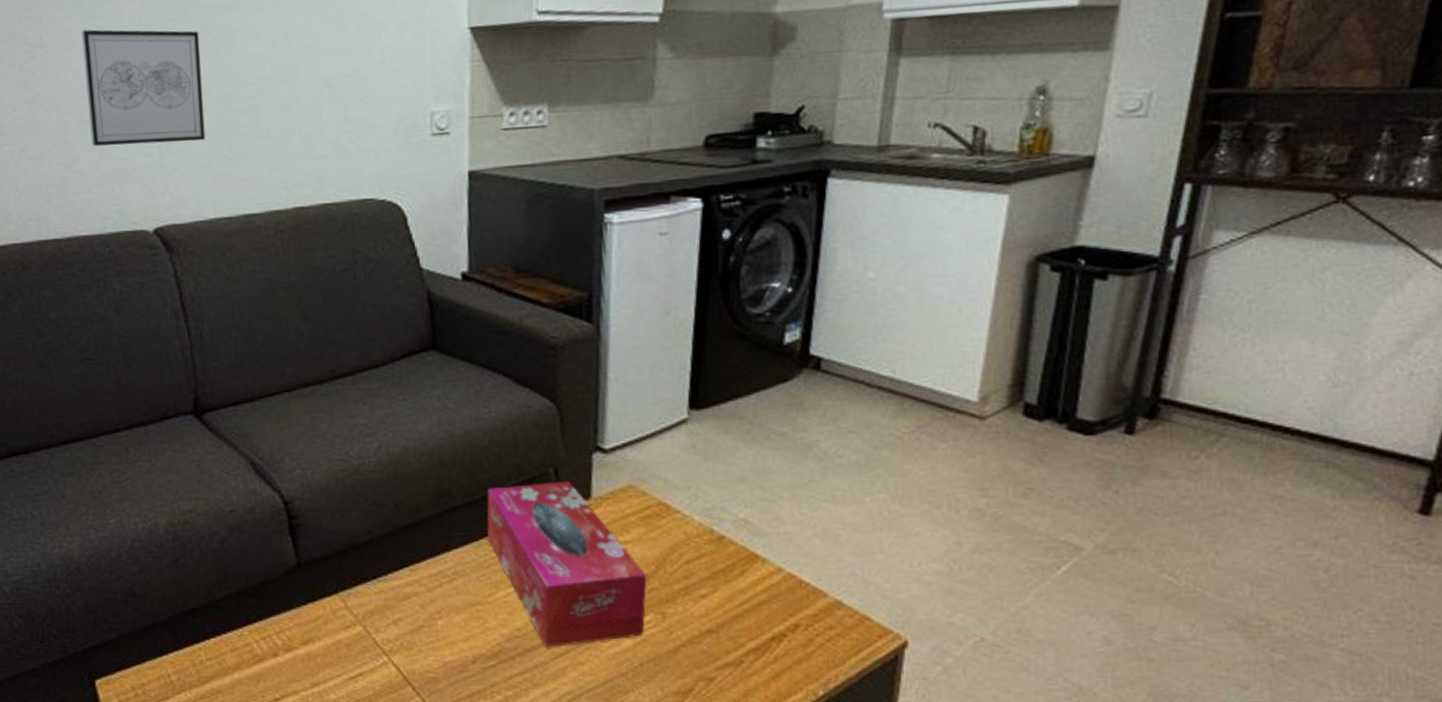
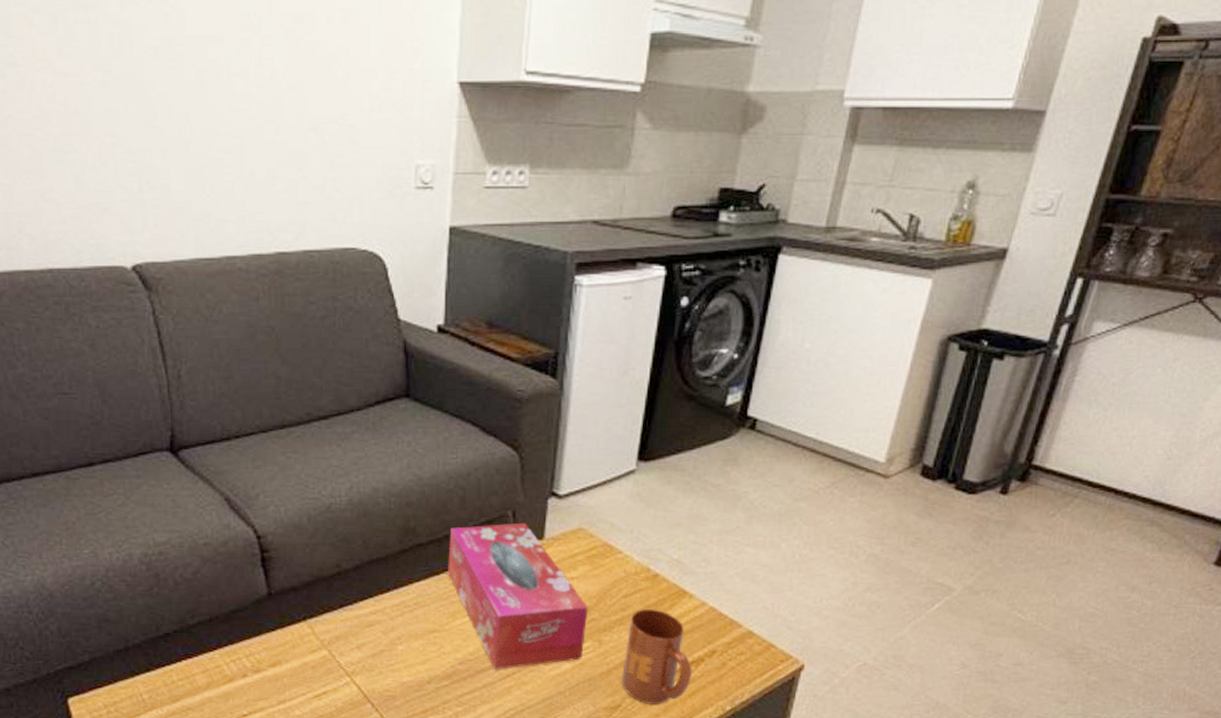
wall art: present [82,29,206,146] -> none [57,51,188,178]
mug: none [692,575,774,688] -> present [622,608,692,704]

